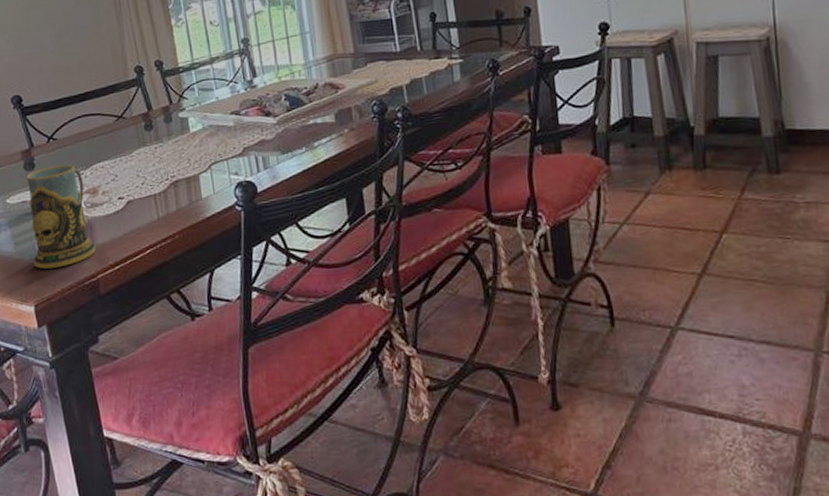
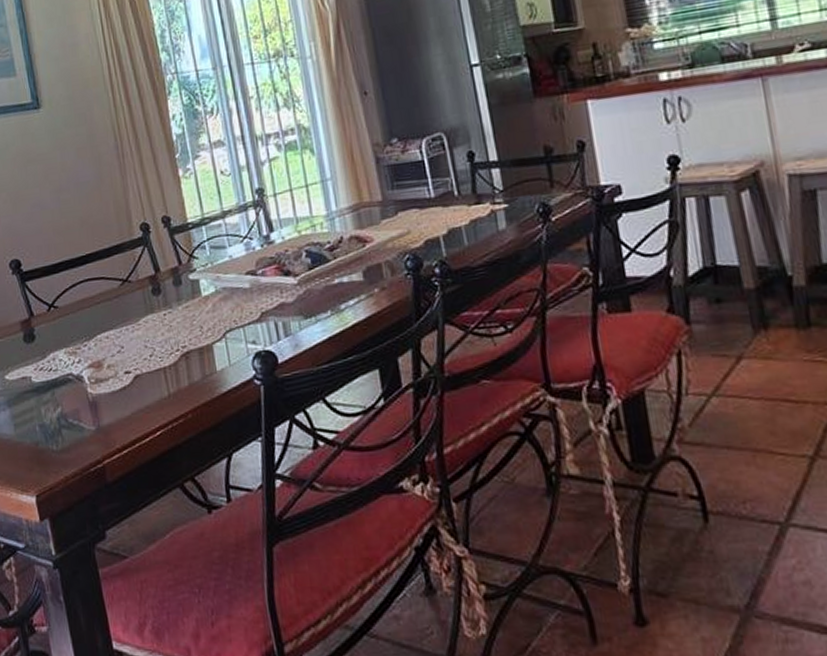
mug: present [27,165,96,269] -> none [27,335,102,454]

